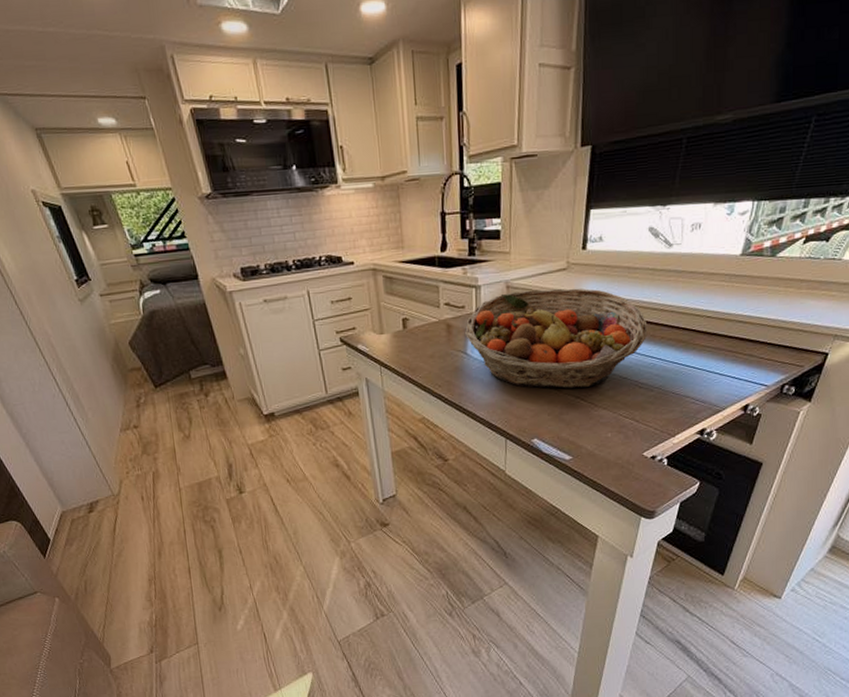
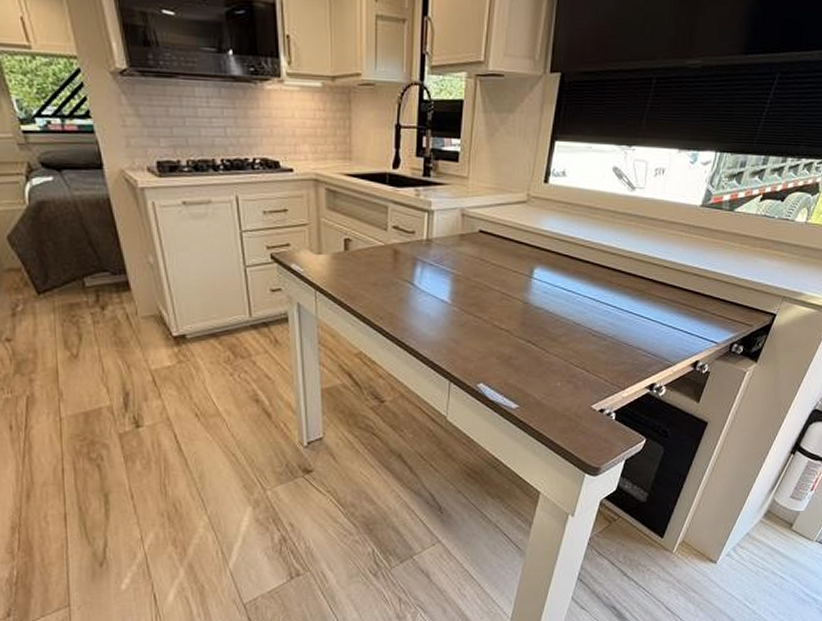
fruit basket: present [465,288,648,389] -> none [414,220,605,331]

